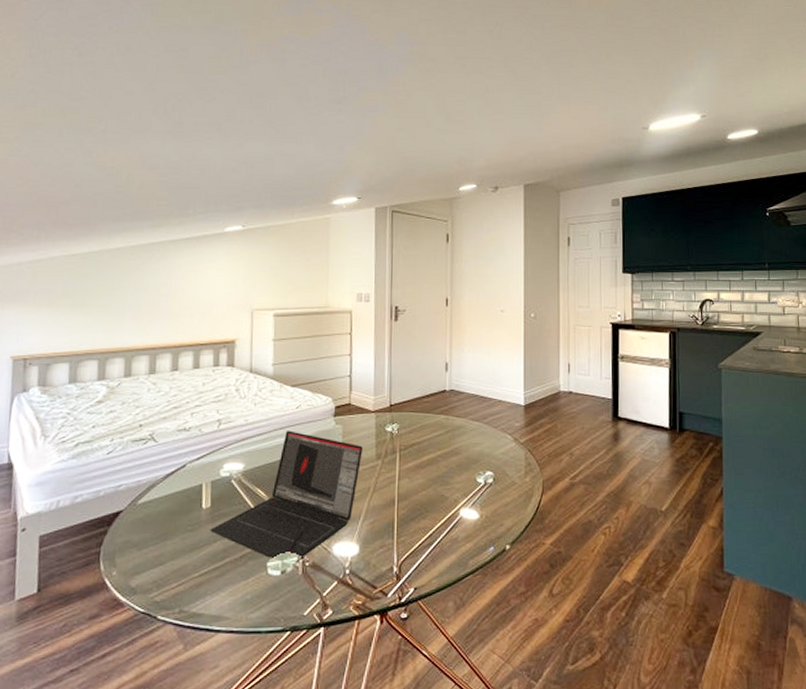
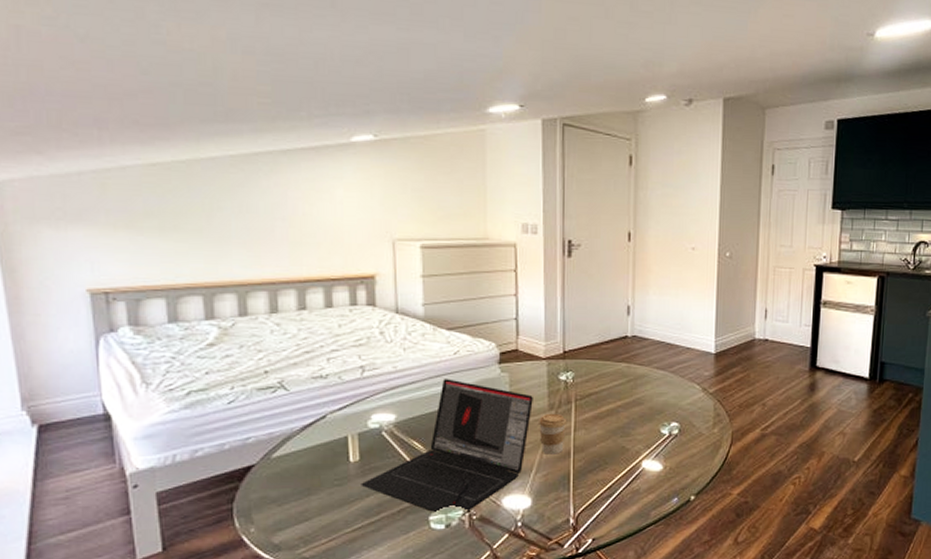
coffee cup: none [367,462,391,502] -> present [539,413,566,455]

